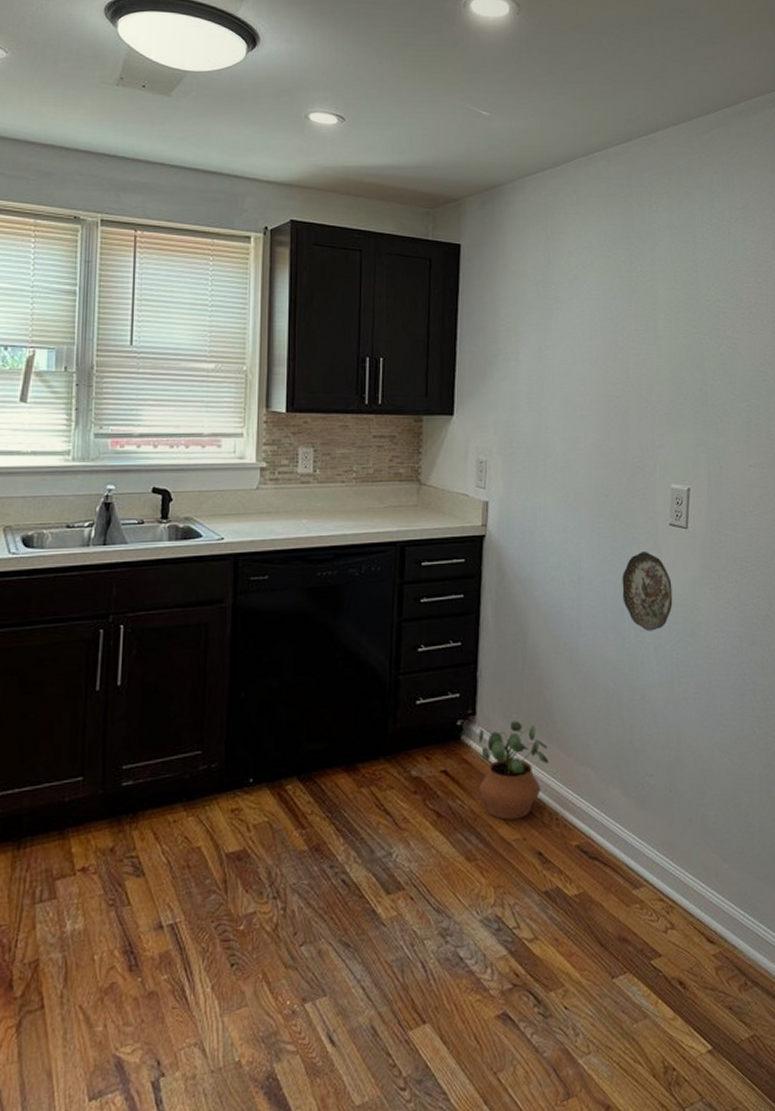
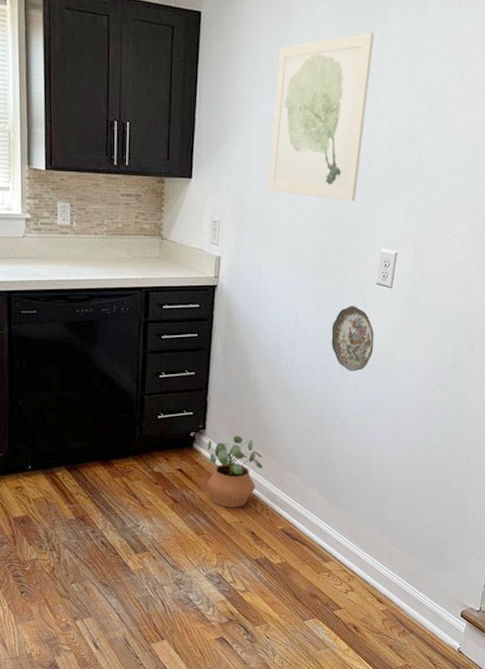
wall art: none [539,260,645,434] -> present [267,32,375,202]

